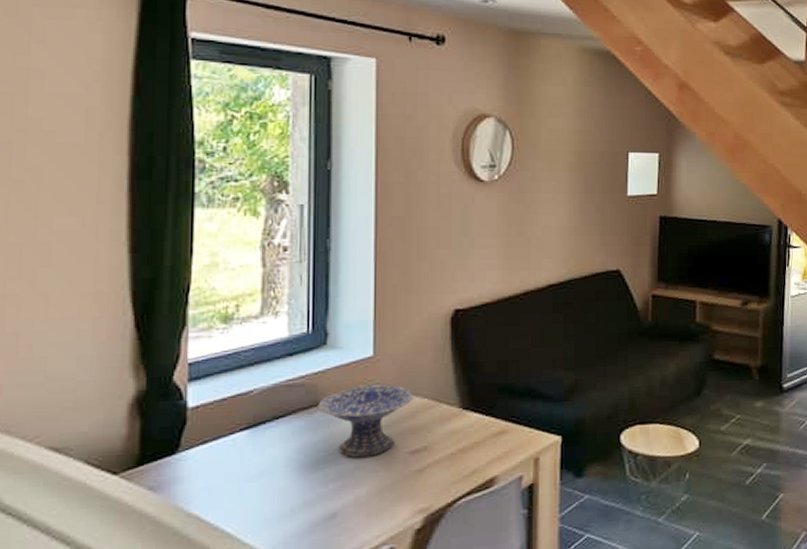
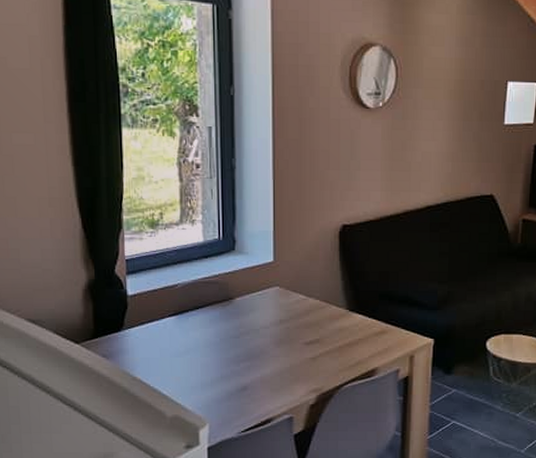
decorative bowl: present [317,385,413,458] -> none [229,286,307,344]

